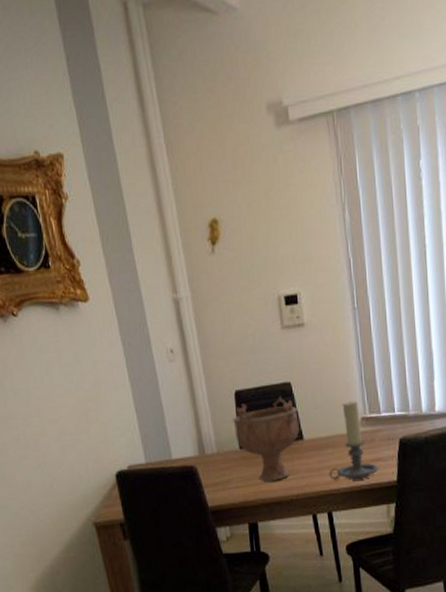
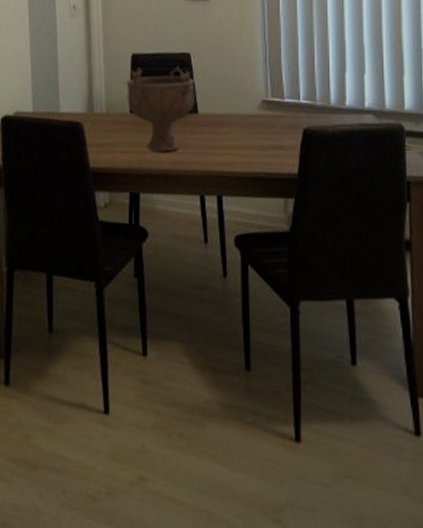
candle holder: present [329,401,379,480] -> none [222,81,278,166]

